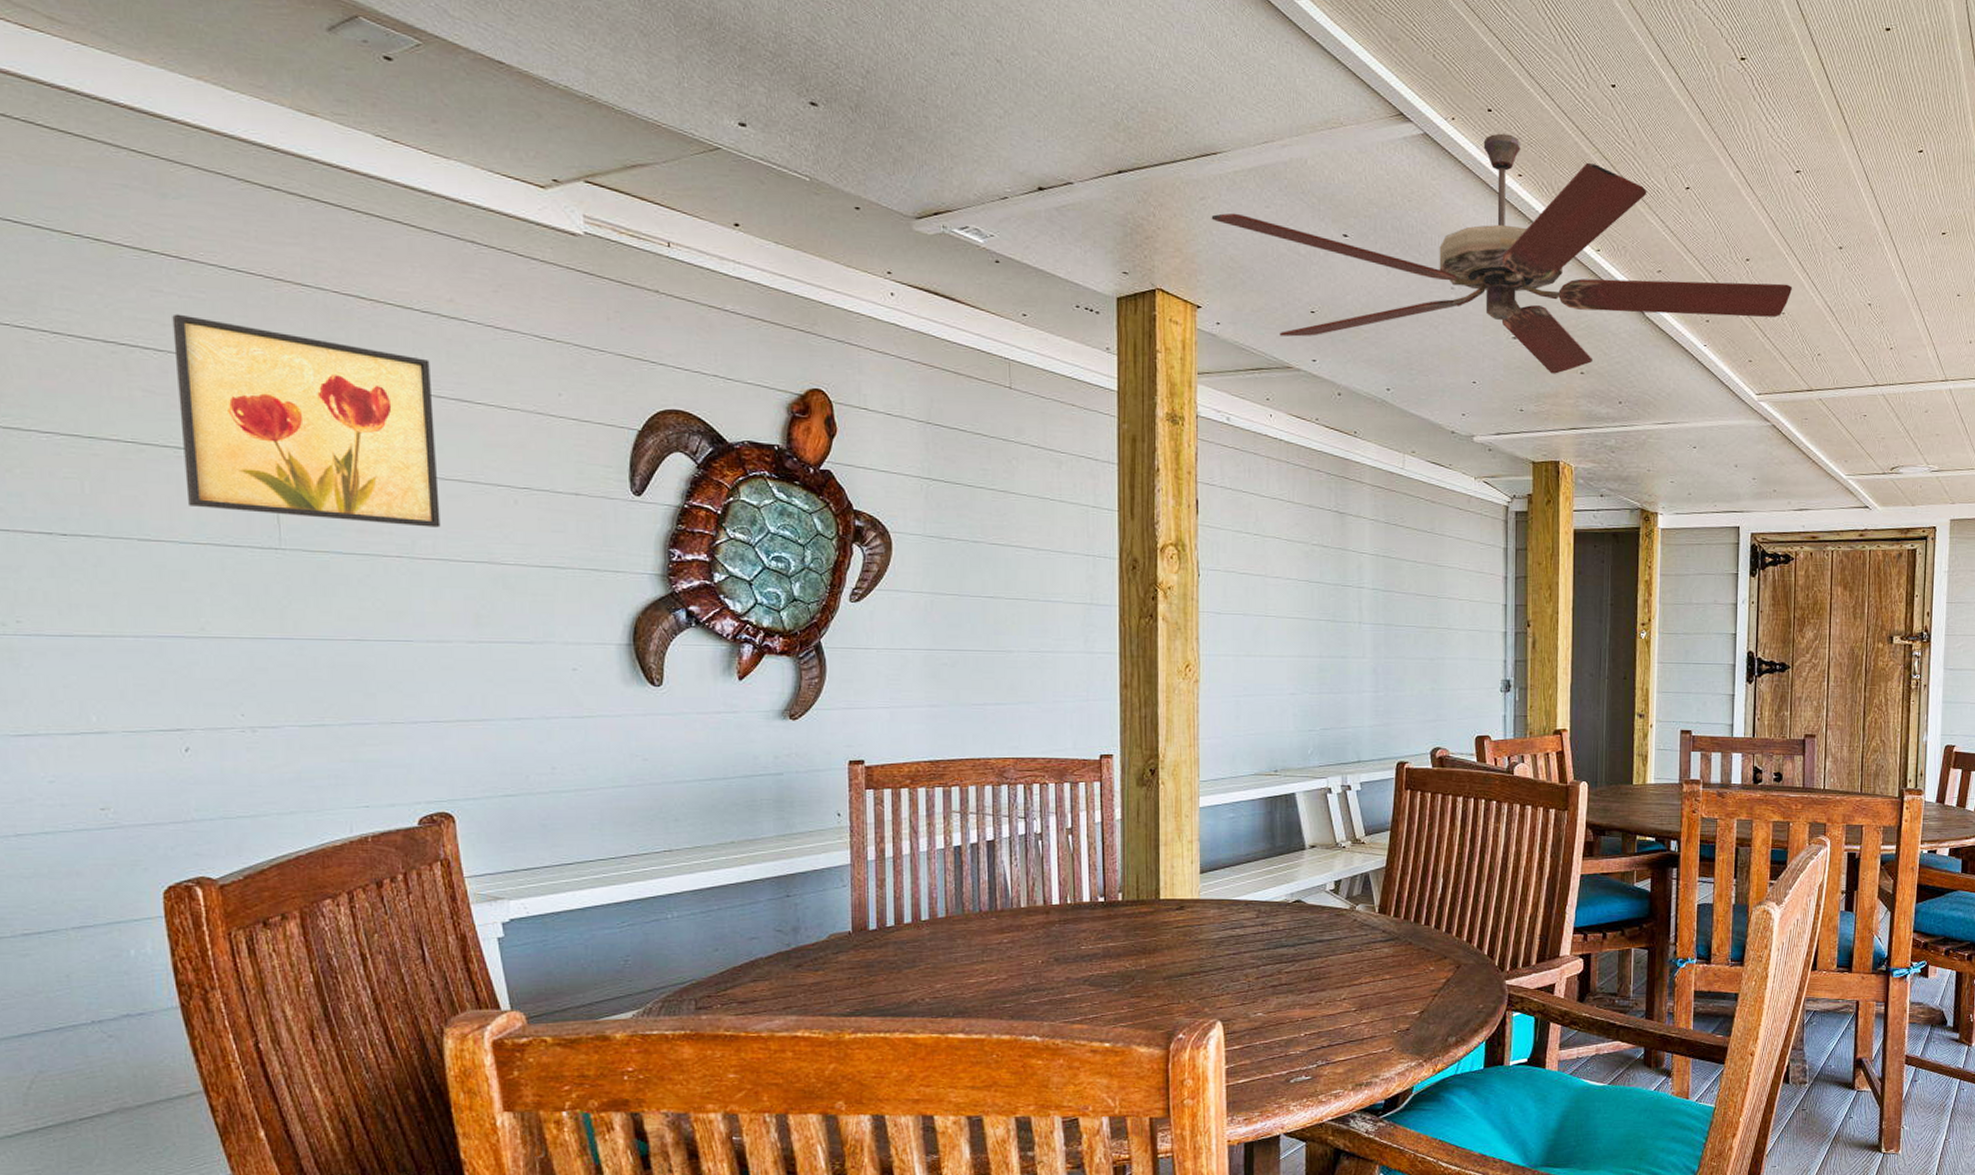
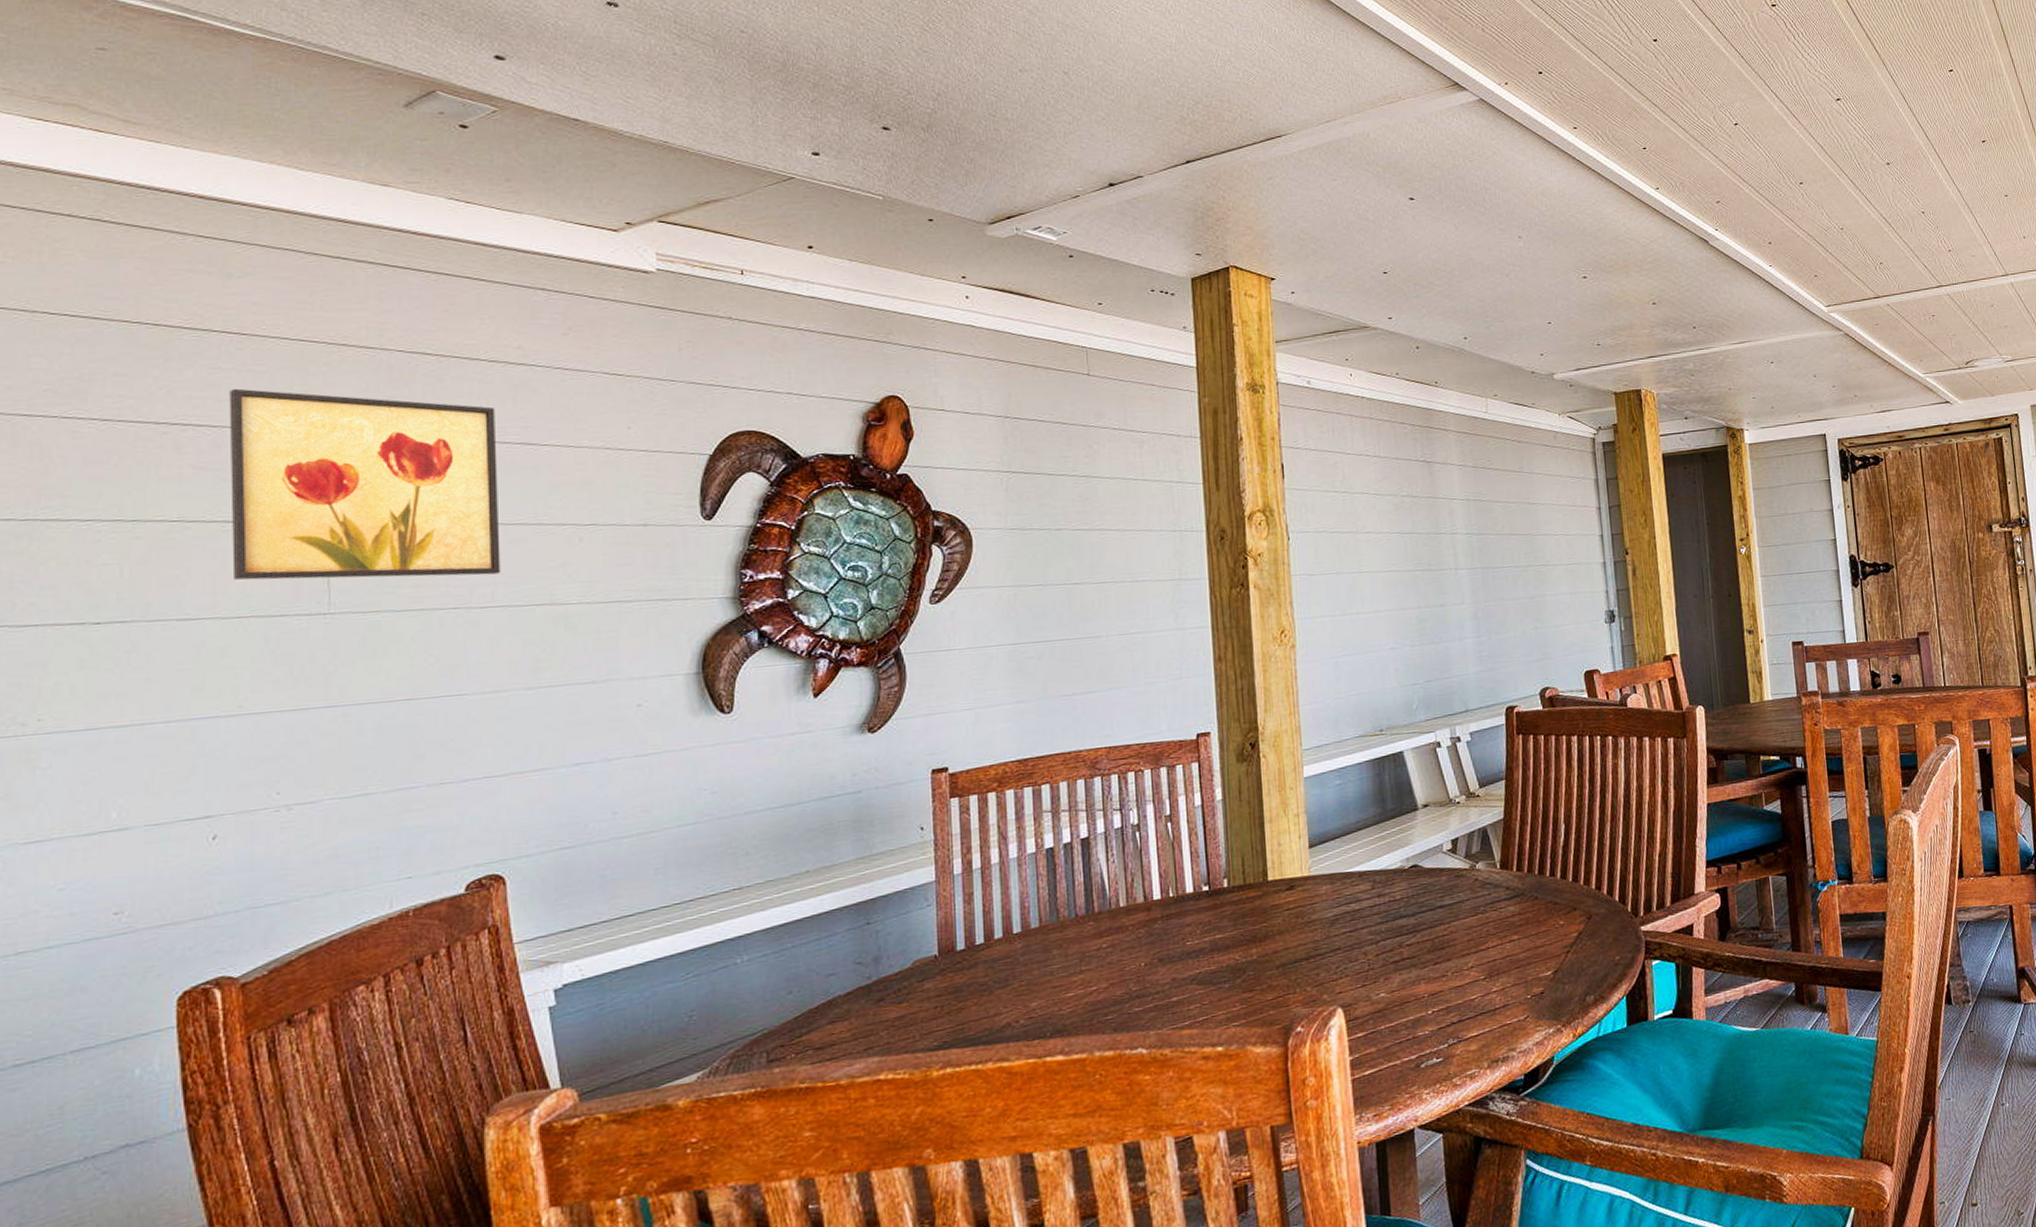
ceiling fan: present [1211,133,1792,374] -> none [1279,92,1847,307]

